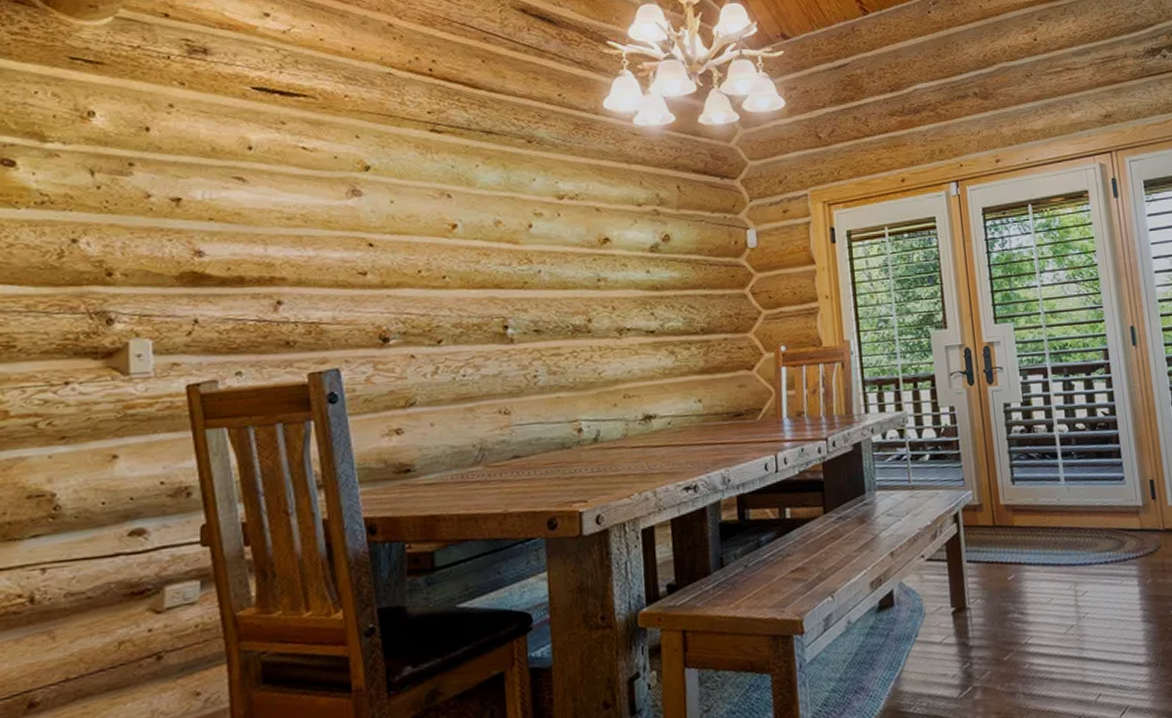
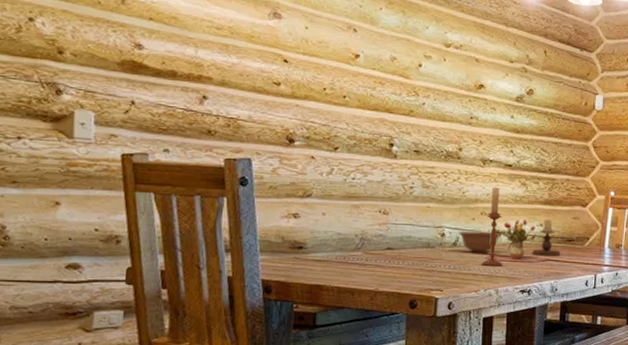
bowl: none [598,418,652,450] -> present [458,231,501,255]
candlestick: none [630,359,658,463] -> present [481,185,502,266]
flower arrangement: none [635,397,714,454] -> present [485,219,549,263]
candlestick: none [692,393,728,441] -> present [532,220,560,256]

